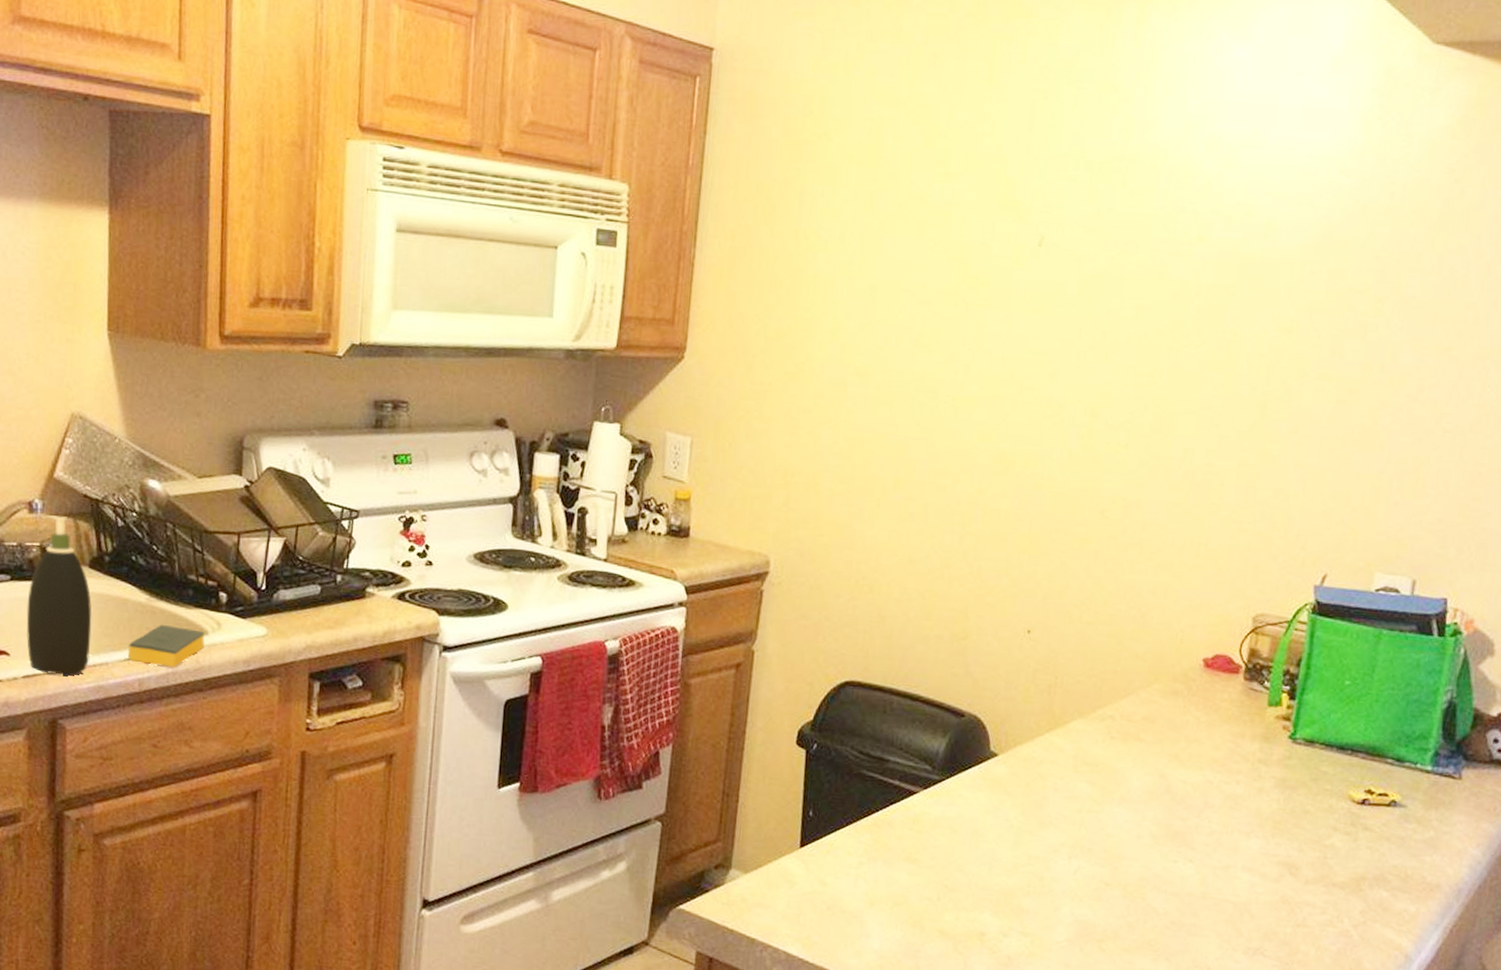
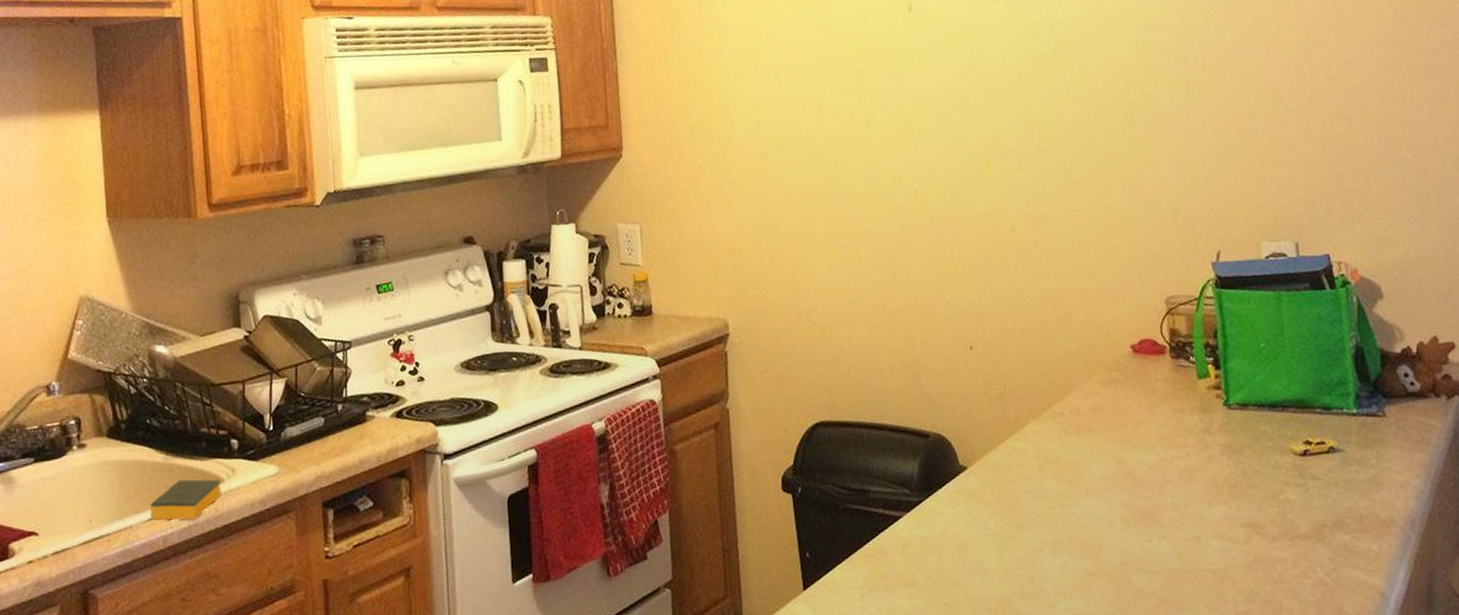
soap dispenser: present [26,515,92,675] -> none [51,393,115,547]

